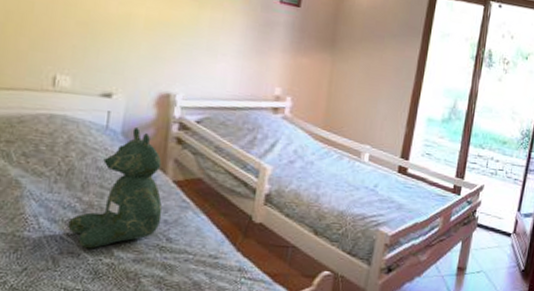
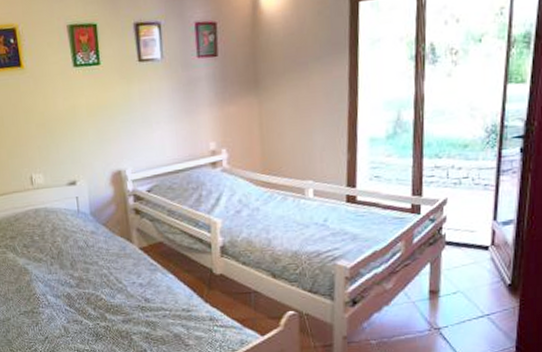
teddy bear: present [67,128,163,249] -> none [68,207,137,316]

